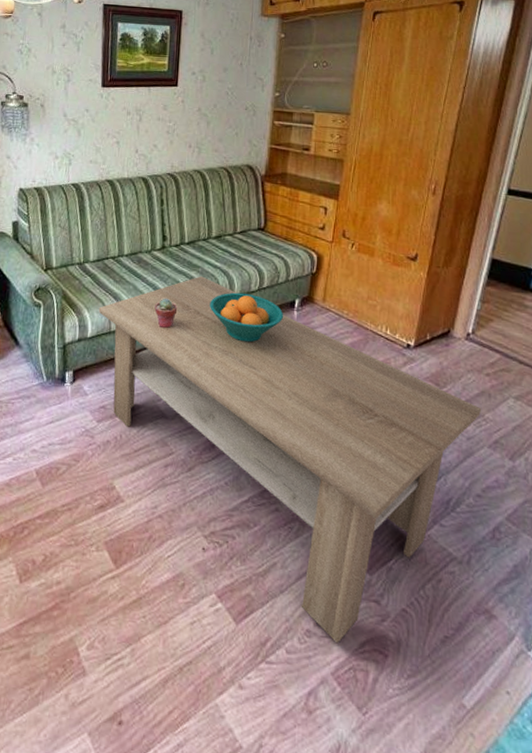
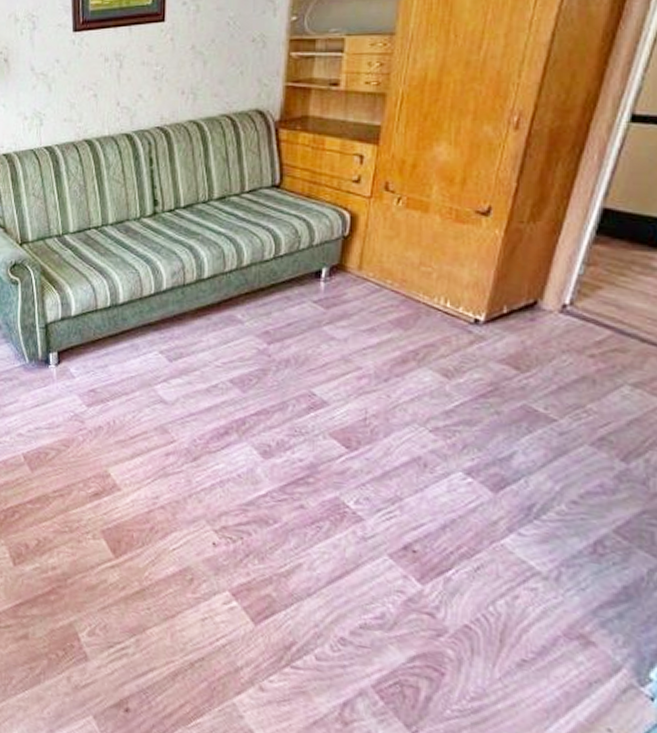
coffee table: present [98,276,482,644] -> none [82,244,582,656]
potted succulent: present [154,298,178,329] -> none [147,271,175,306]
fruit bowl: present [210,292,284,343] -> none [213,262,308,320]

